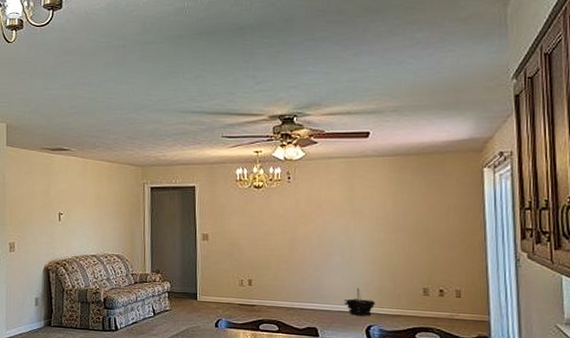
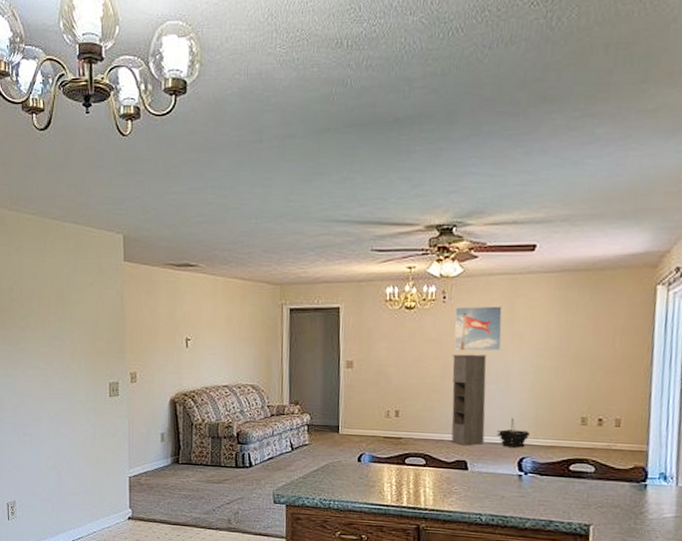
storage cabinet: none [298,228,333,314] -> present [451,354,487,446]
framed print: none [299,185,344,226] -> present [454,306,503,352]

